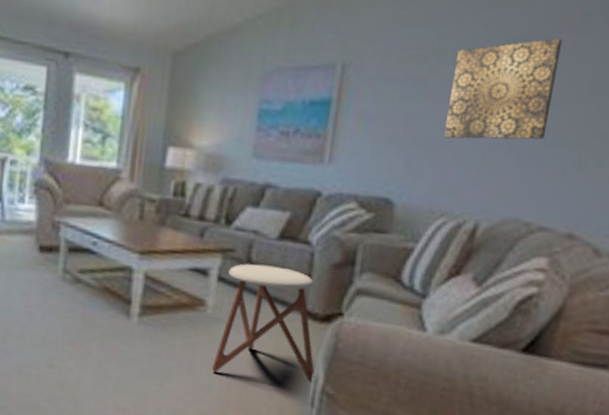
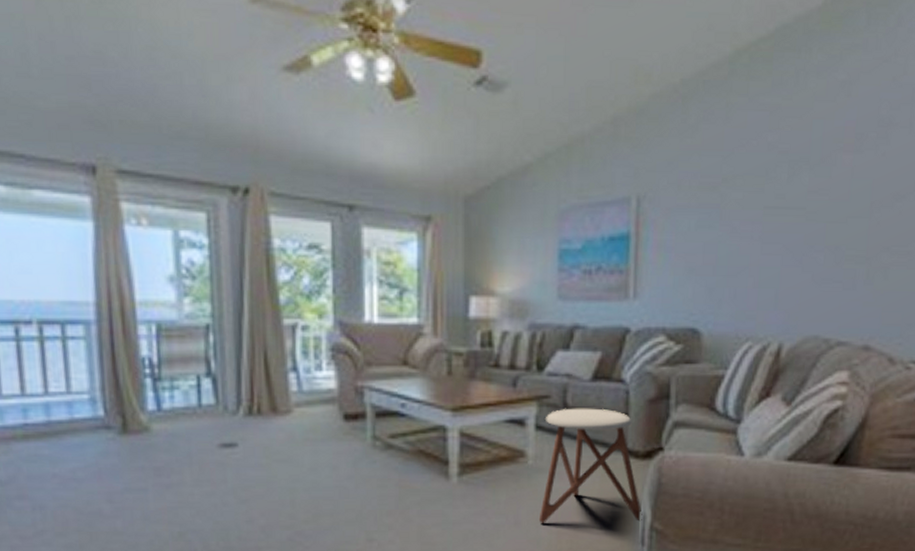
wall art: present [444,38,563,140] -> none [741,158,841,263]

